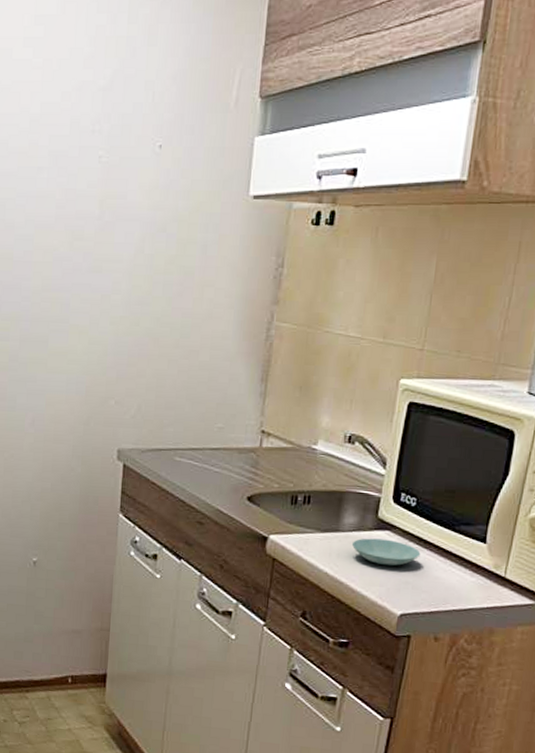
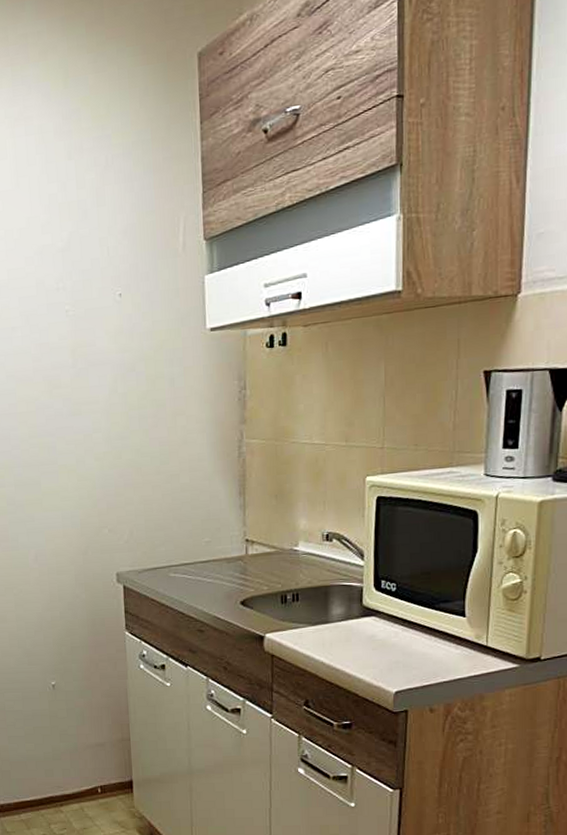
saucer: present [351,538,421,567] -> none [342,624,407,649]

